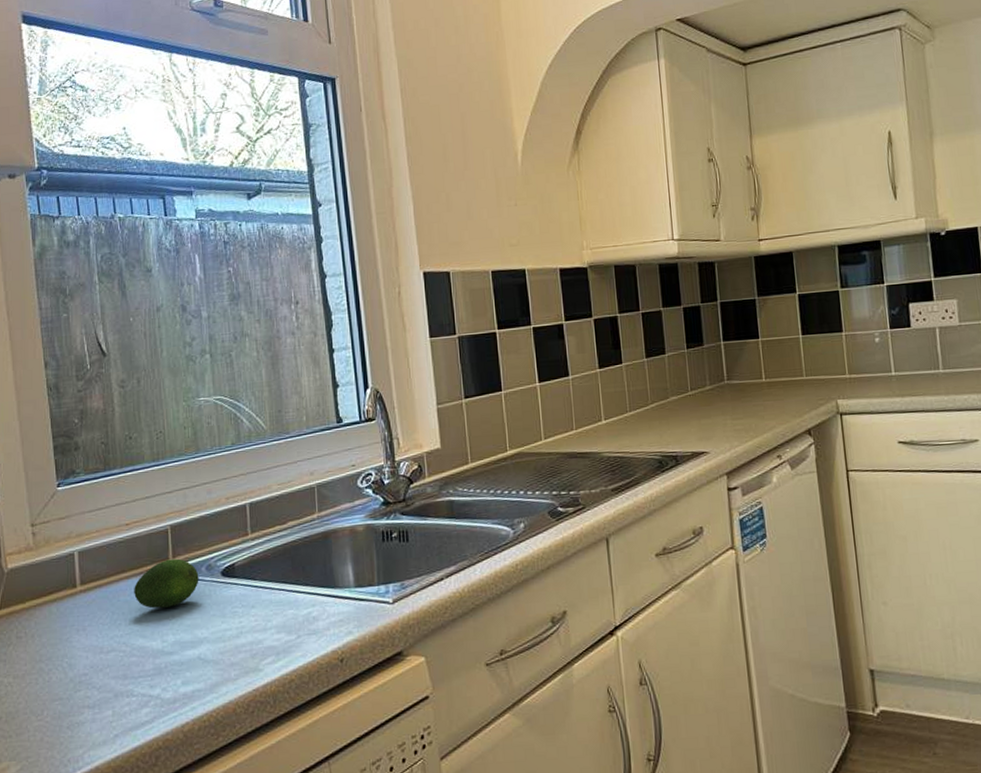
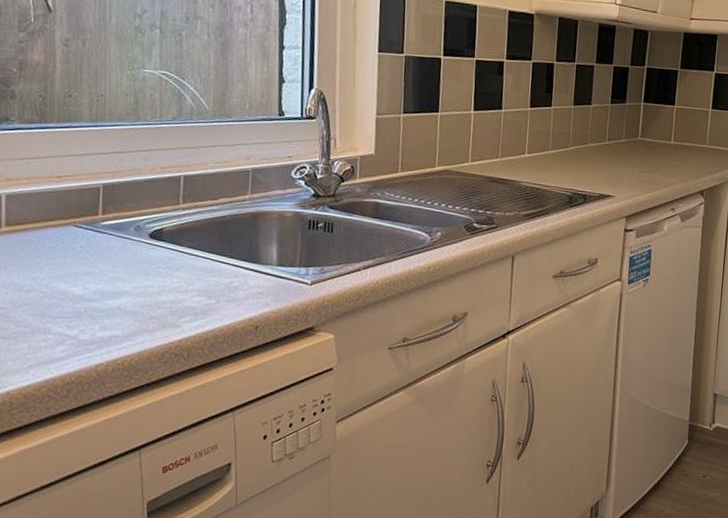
fruit: present [134,558,199,609] -> none [60,215,127,259]

